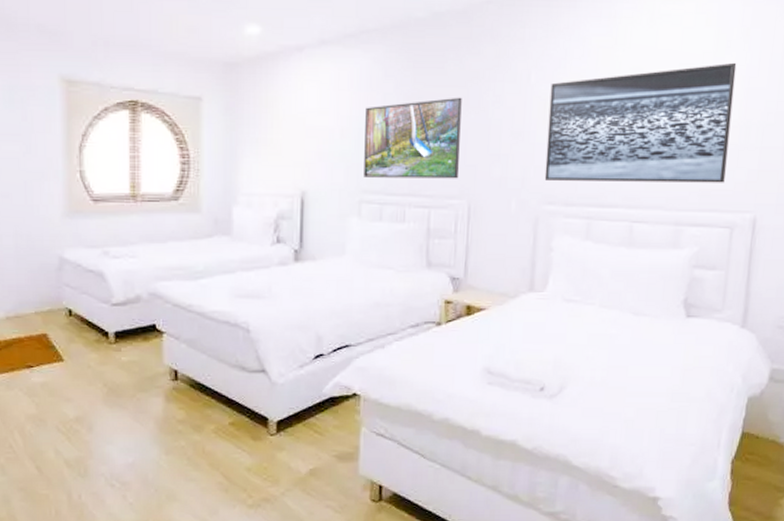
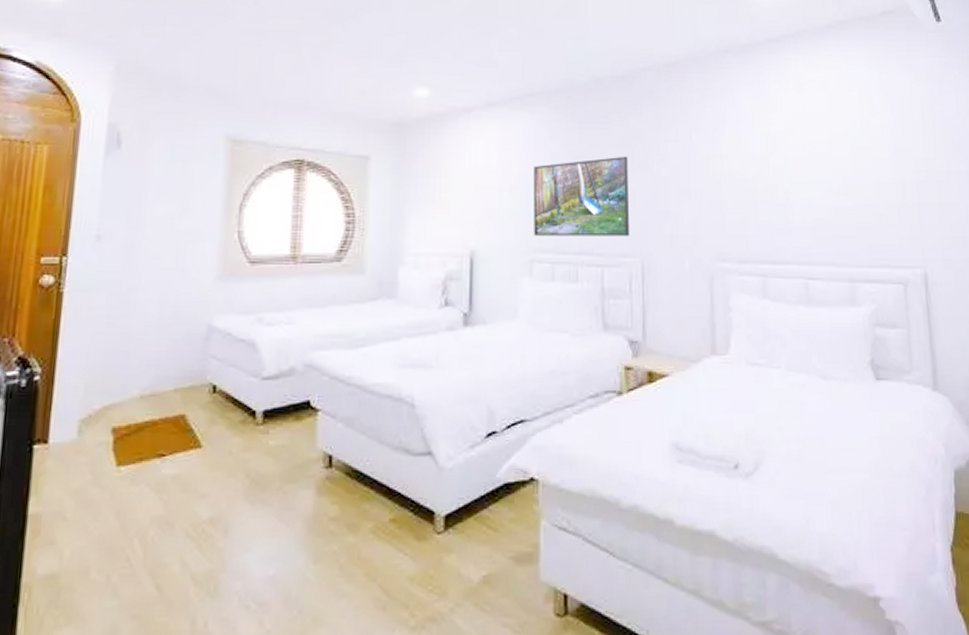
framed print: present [544,62,737,183] -> none [712,124,890,239]

